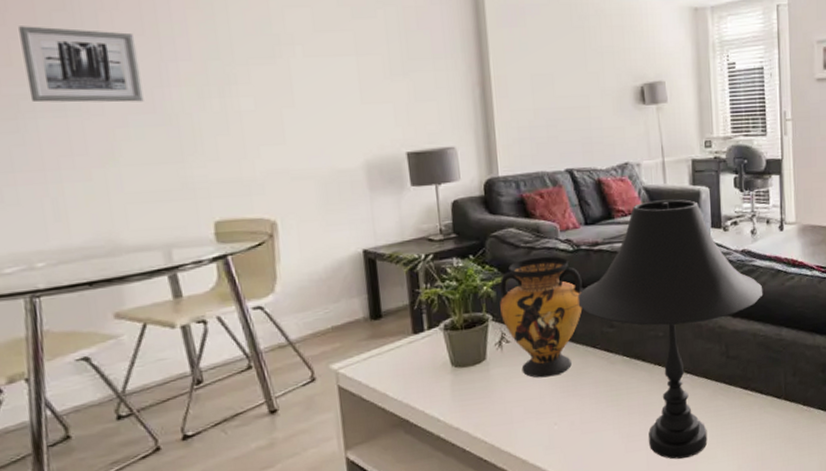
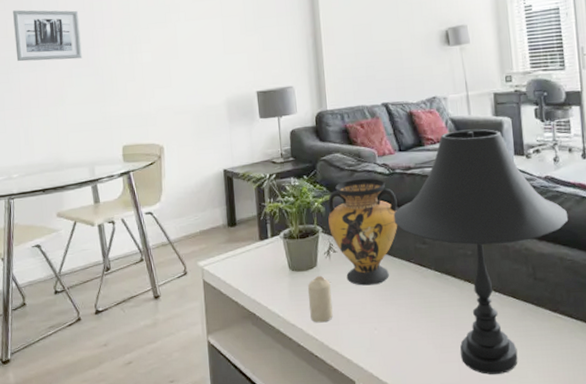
candle: none [475,370,506,424] -> present [308,275,333,323]

